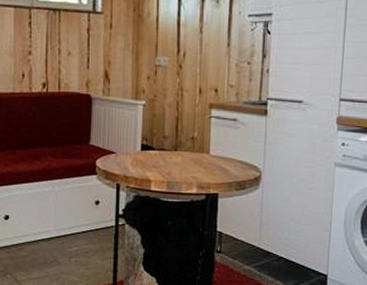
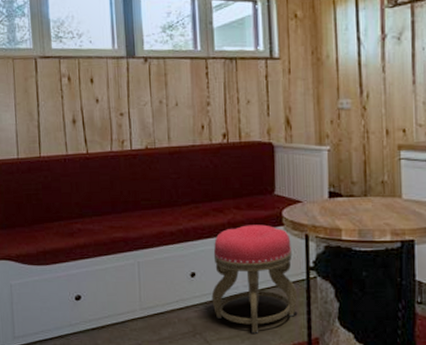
stool: none [24,172,107,275] -> present [211,224,298,334]

